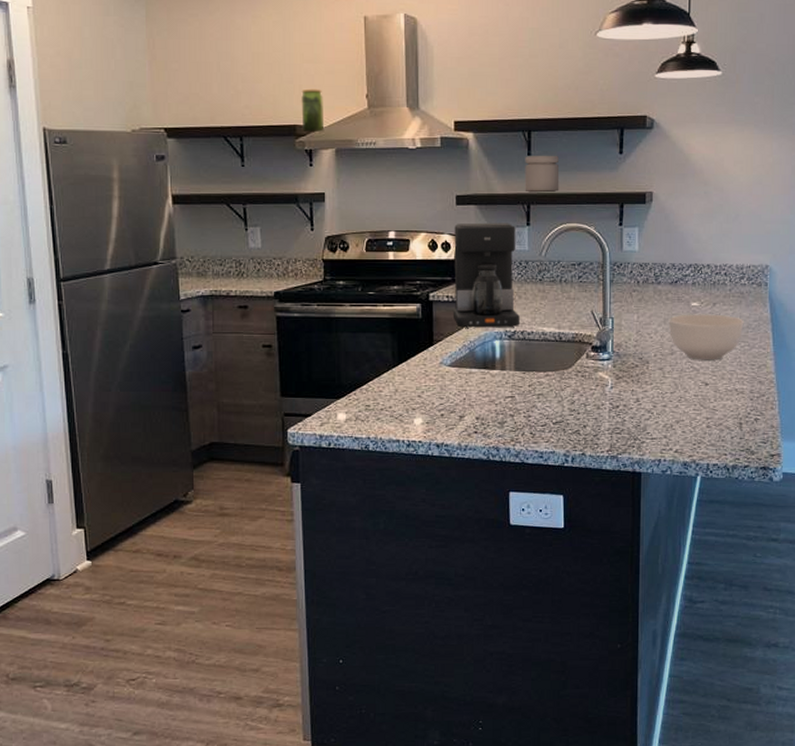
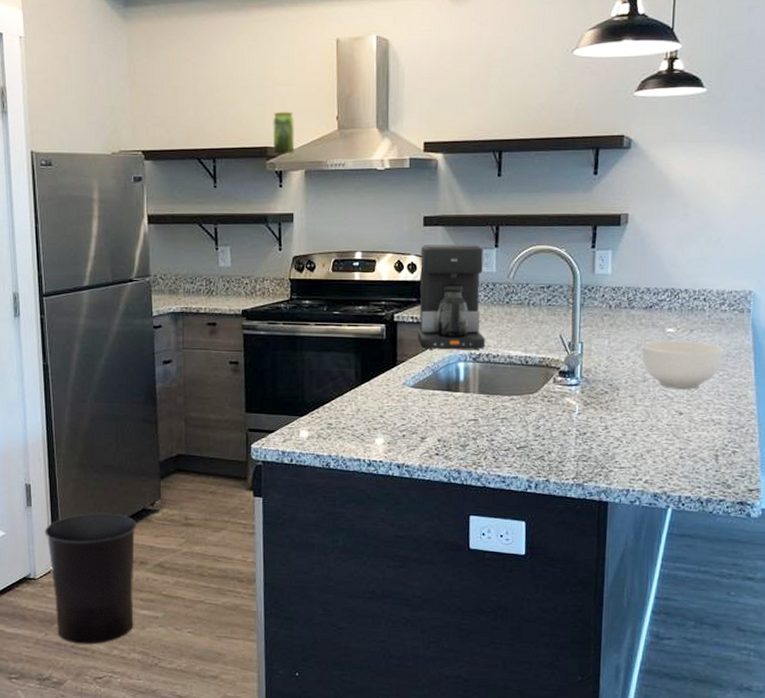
waste bin: none [69,506,168,645] -> present [45,513,136,644]
jar: present [525,155,560,193] -> none [494,176,531,214]

